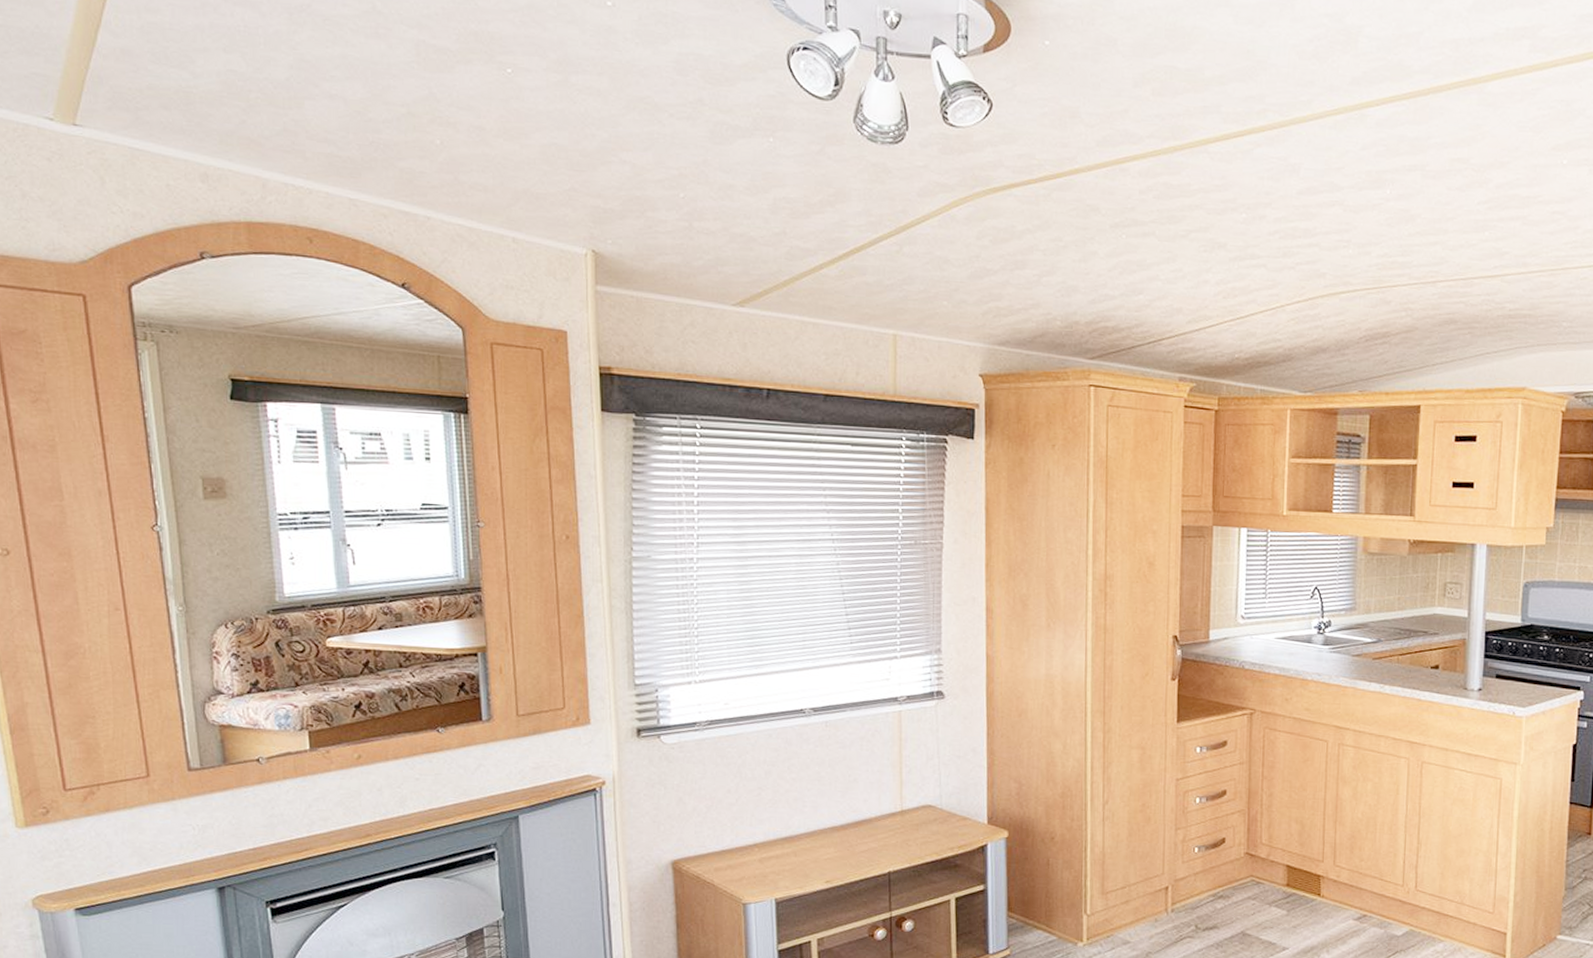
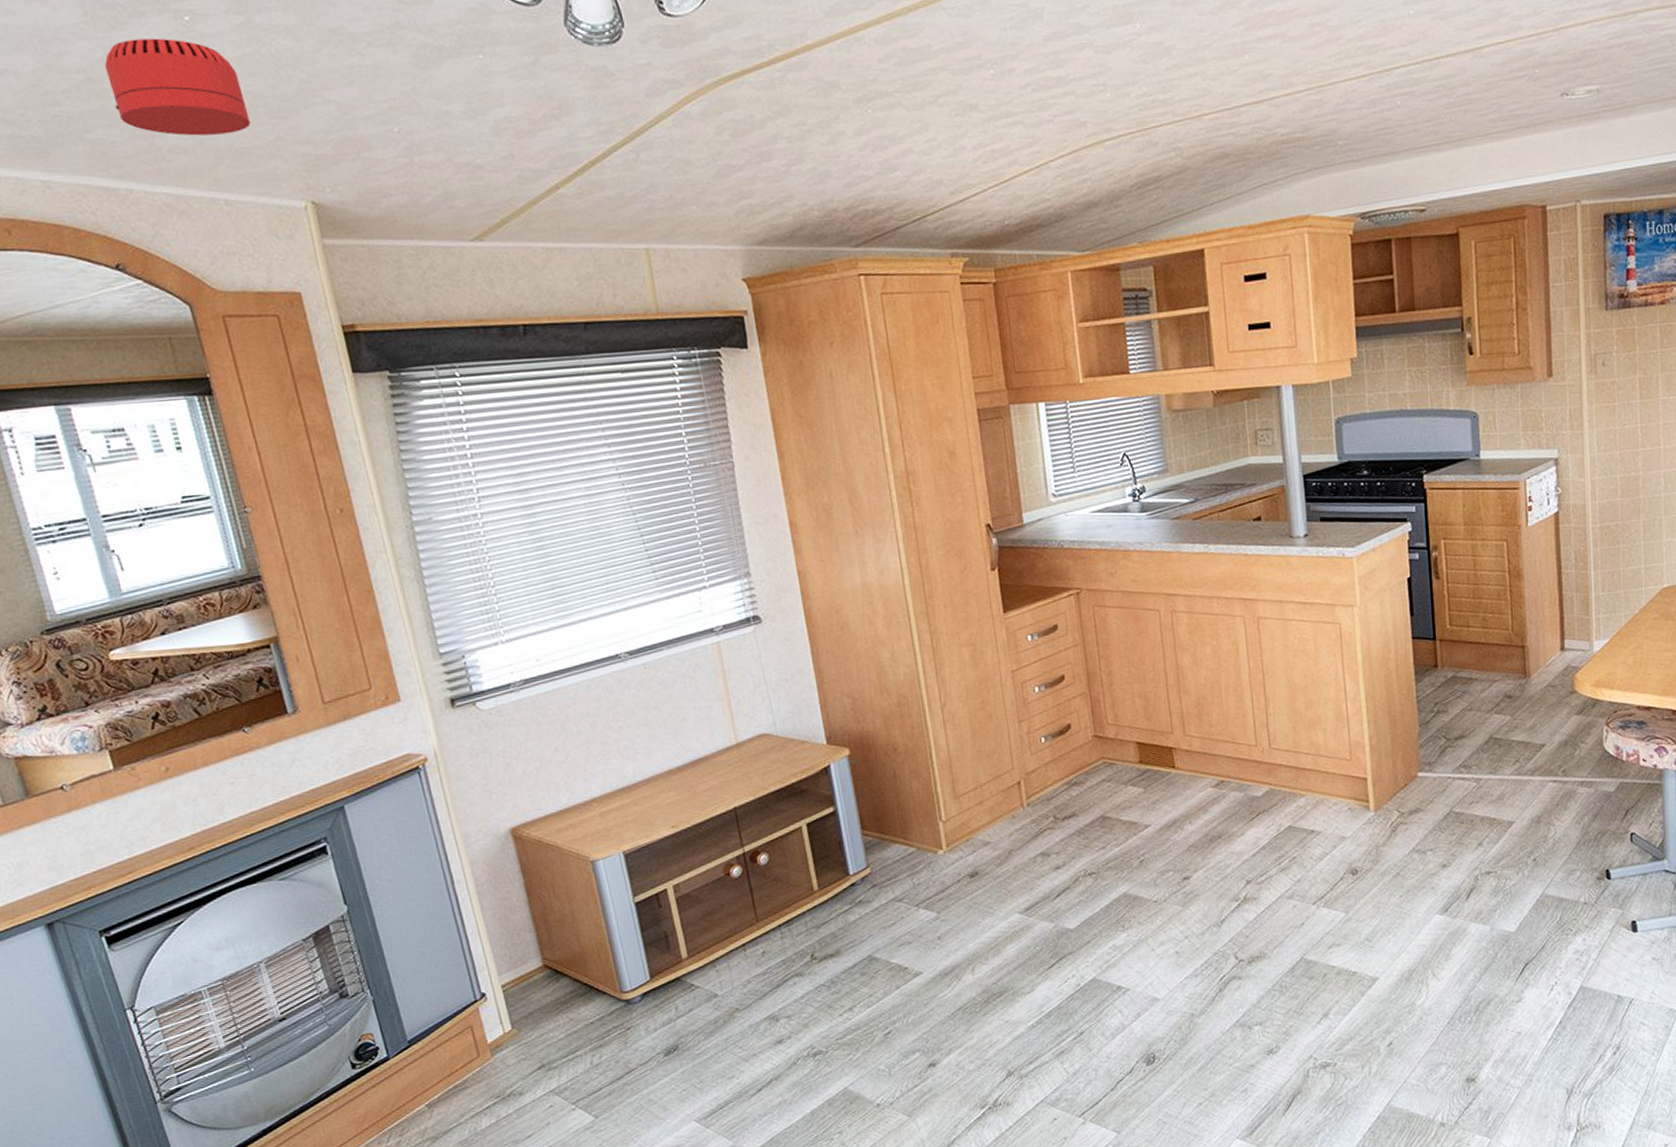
smoke detector: none [426,82,549,179] -> present [104,38,251,136]

